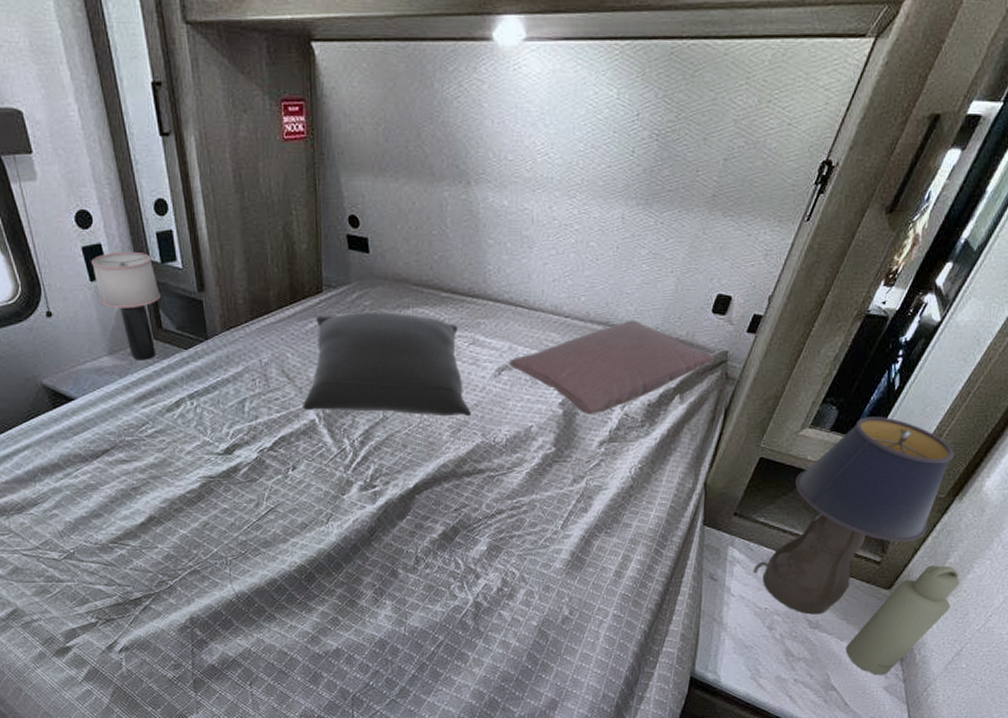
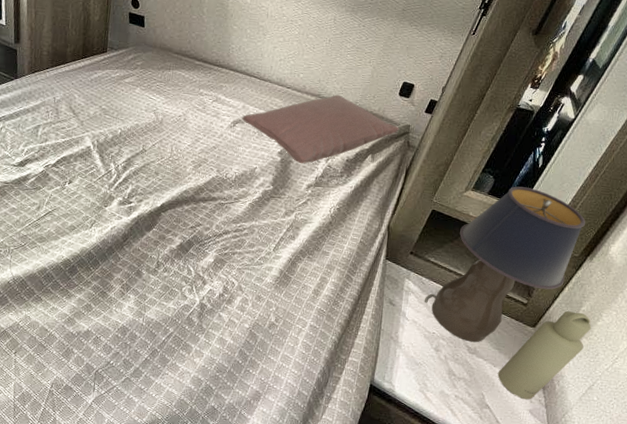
pillow: present [303,312,472,417] -> none [82,69,211,156]

